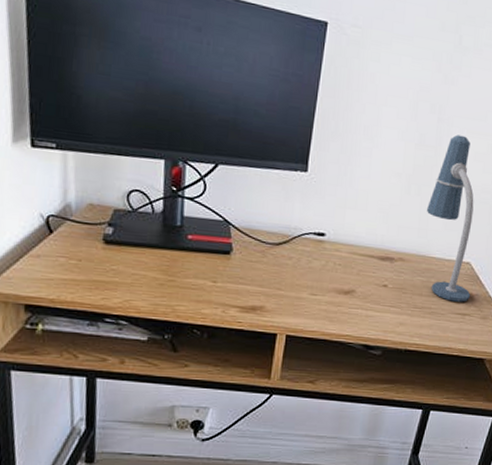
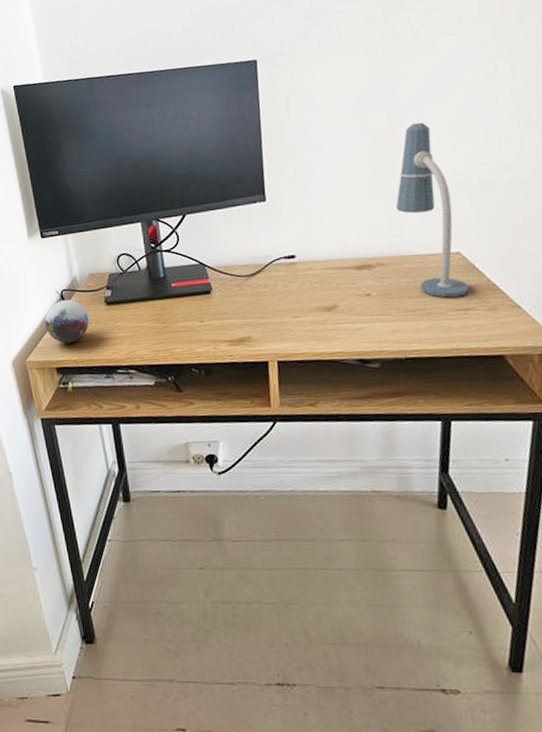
decorative orb: none [18,226,79,279] -> present [45,299,89,344]

